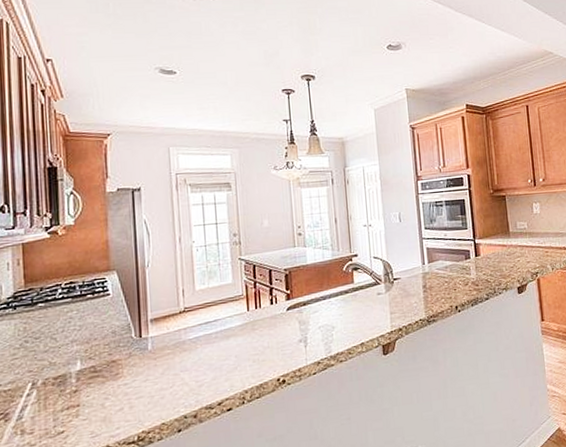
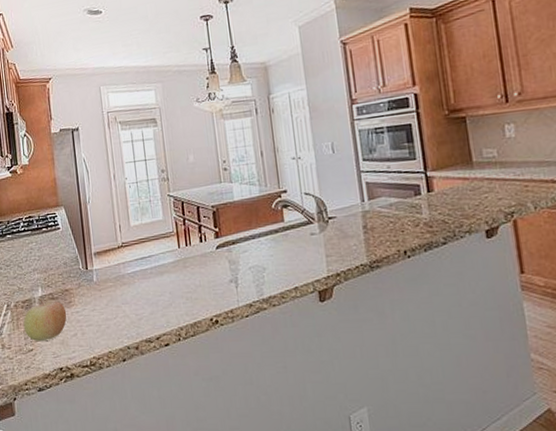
fruit: none [53,373,112,422] -> present [23,299,67,342]

